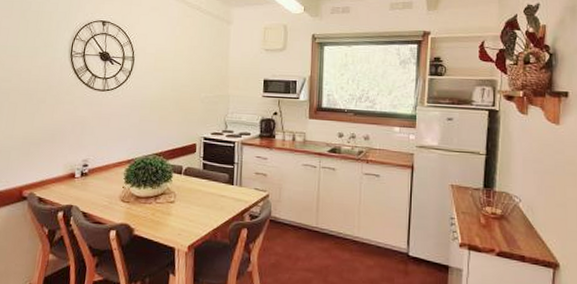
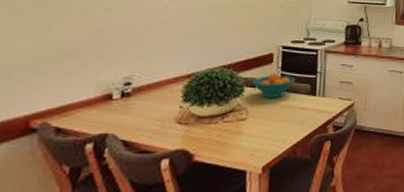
fruit bowl: none [178,161,216,185] -> present [252,72,296,99]

